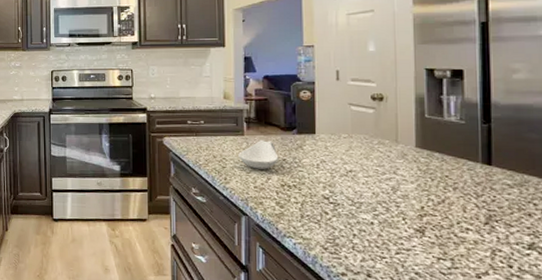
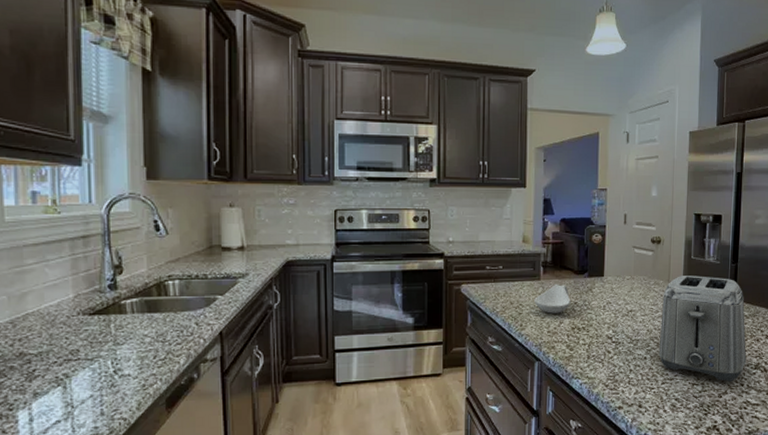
toaster: none [388,136,515,262] -> present [658,276,747,383]

